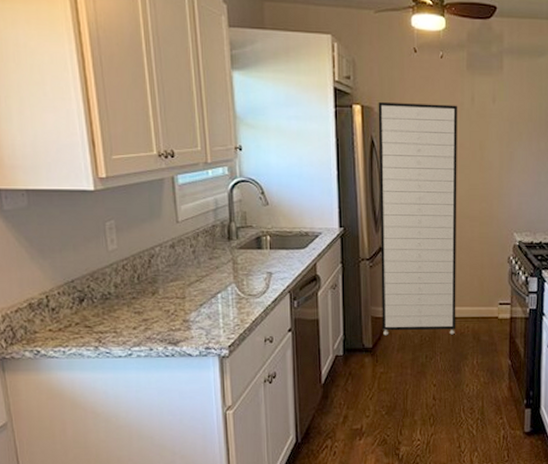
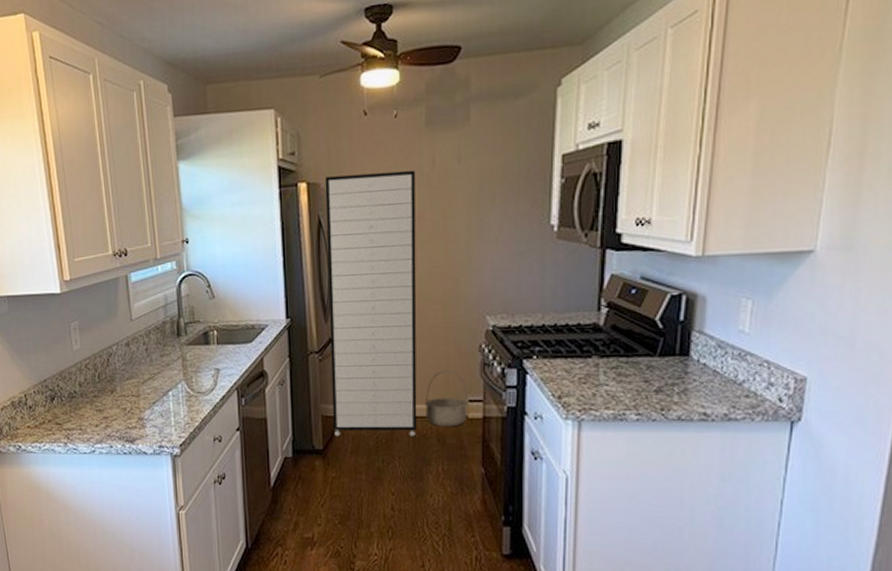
basket: none [462,278,499,326] -> present [424,370,469,427]

